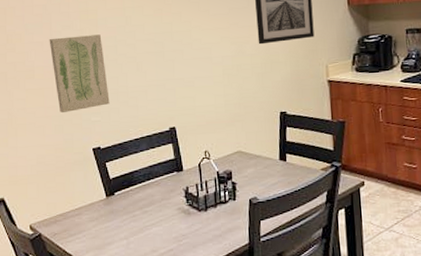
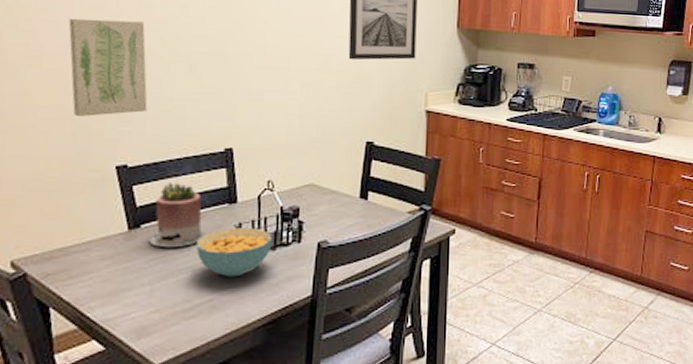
succulent planter: none [122,158,162,209] -> present [149,183,206,247]
cereal bowl: none [155,190,214,231] -> present [195,228,273,278]

